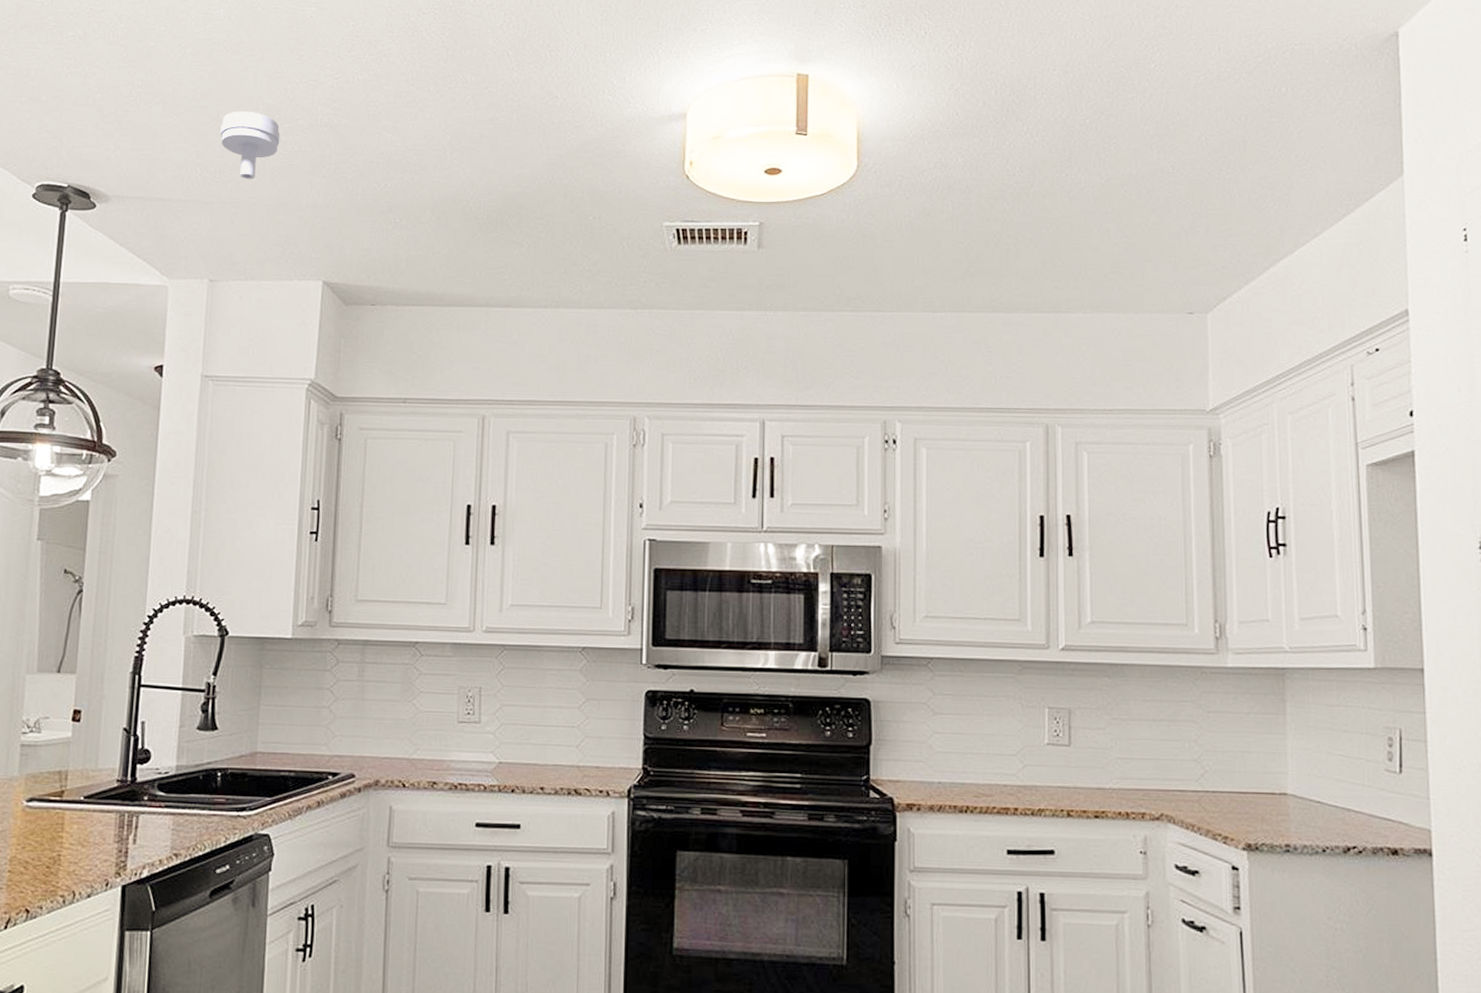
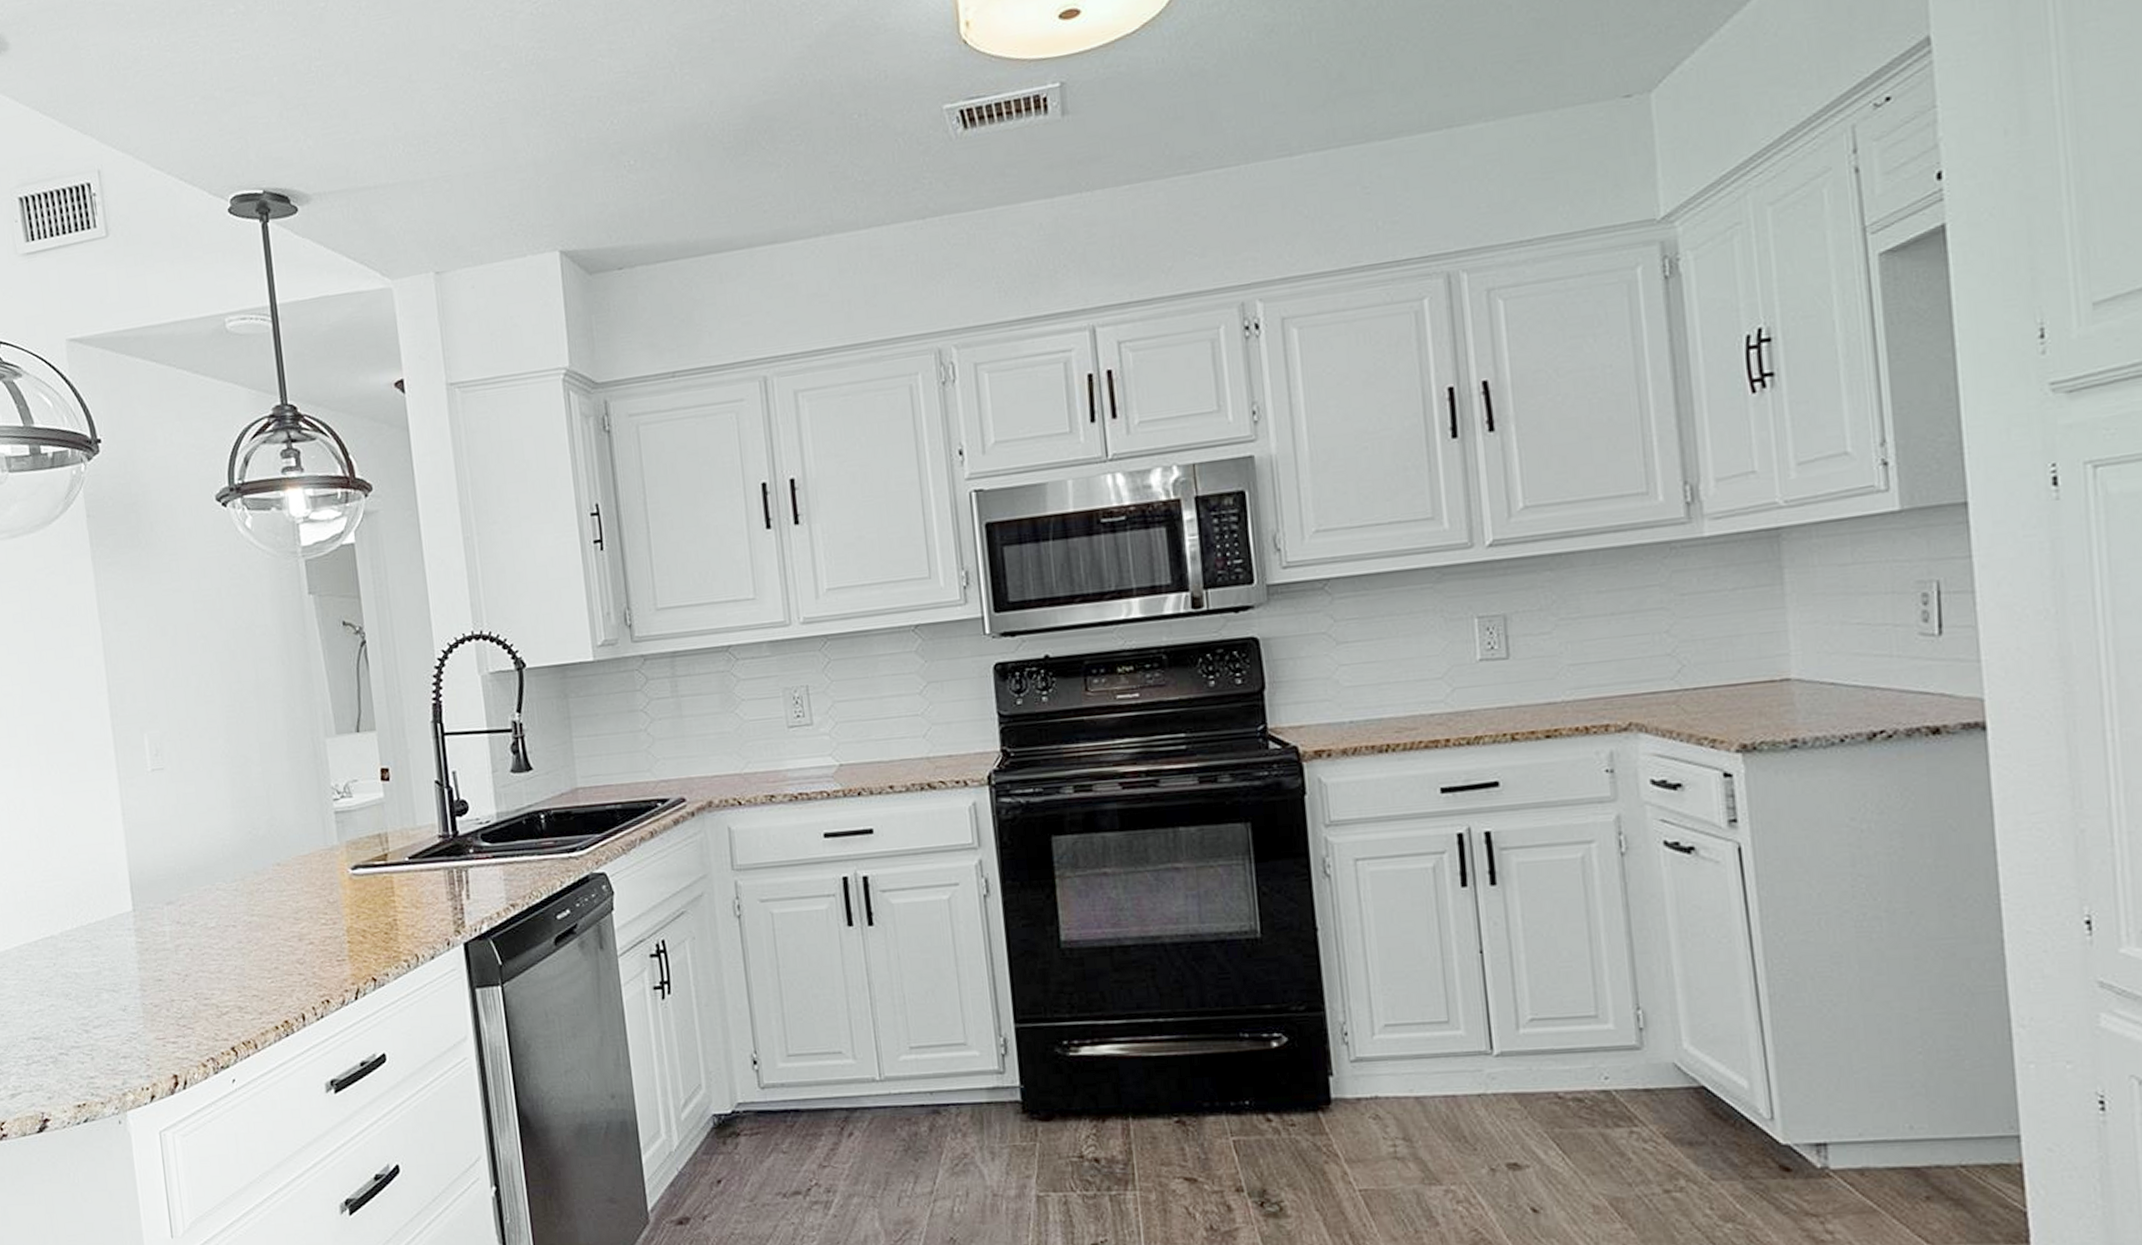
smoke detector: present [220,111,280,180] -> none [415,63,484,147]

